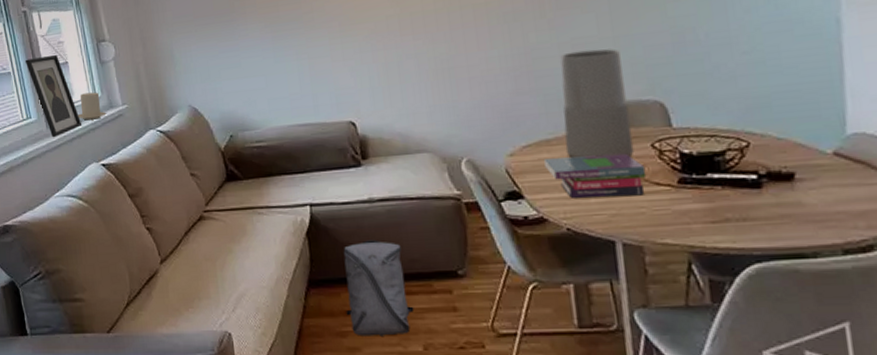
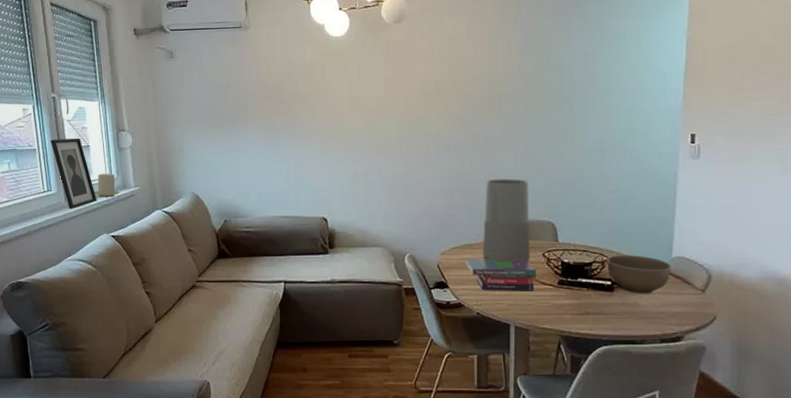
backpack: present [343,239,414,336] -> none [304,313,358,389]
bowl: none [746,135,848,189] -> present [606,255,671,294]

